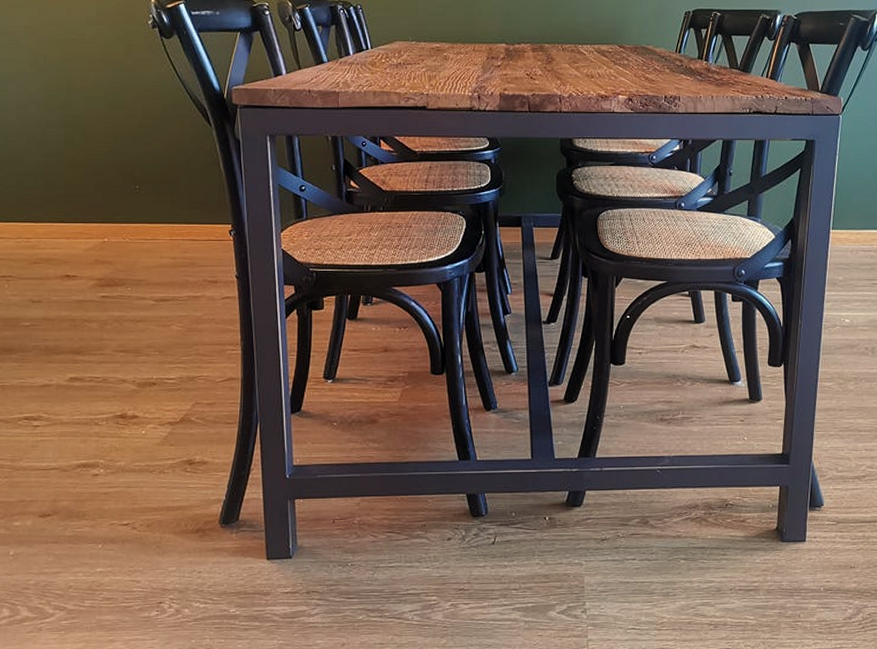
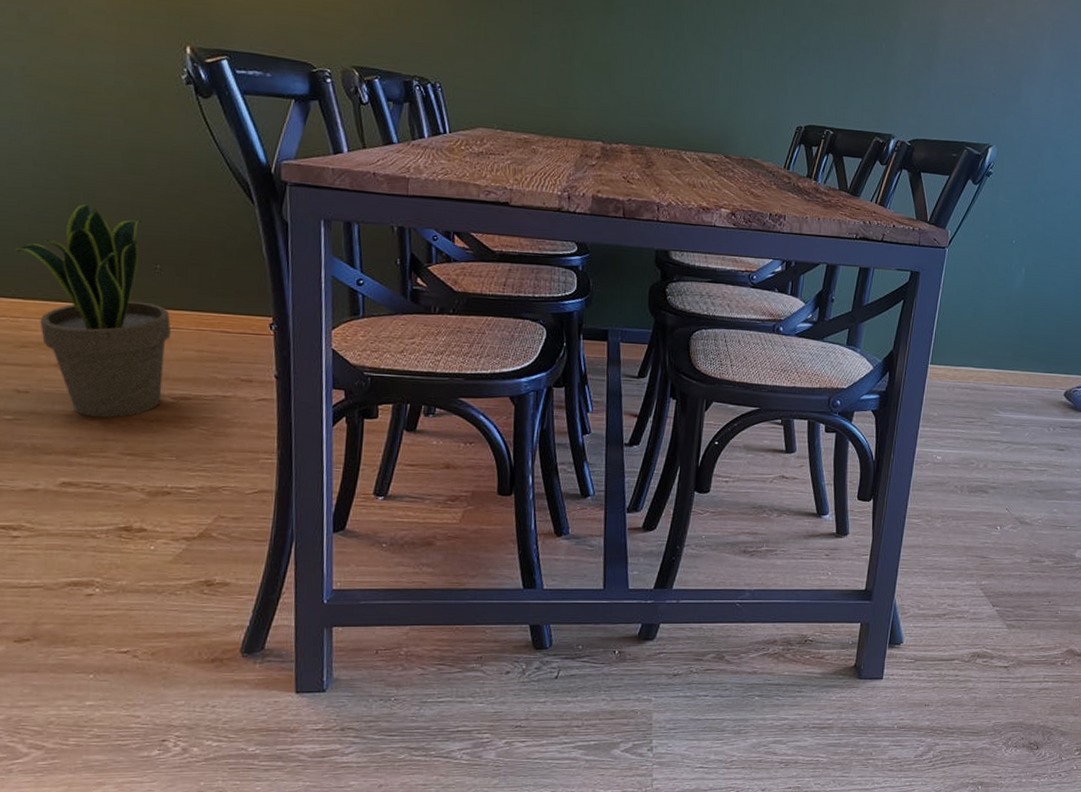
potted plant: none [24,137,150,321] -> present [12,203,172,418]

